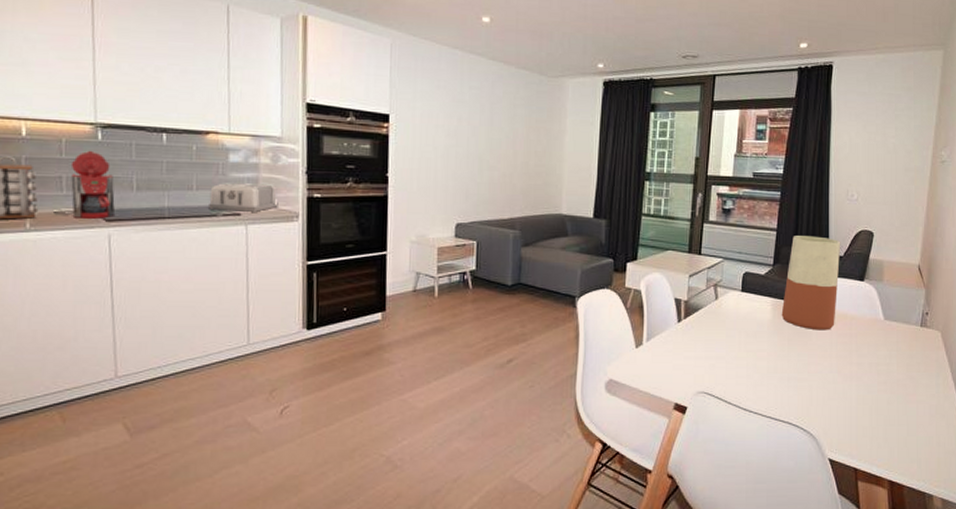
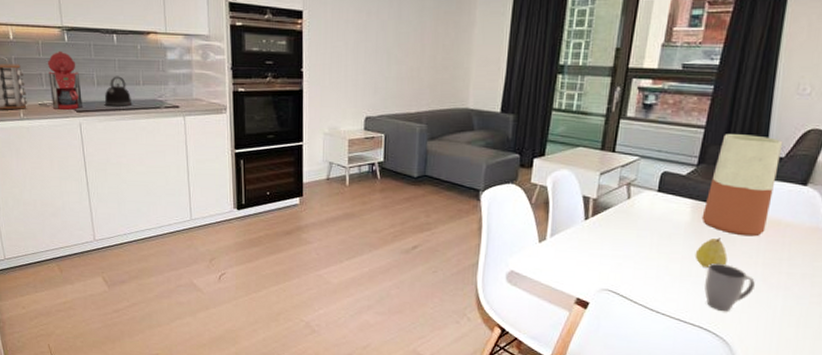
kettle: none [144,179,181,216] -> present [104,76,132,108]
toaster: present [209,182,278,213] -> none [153,77,209,106]
fruit: none [778,333,806,363] -> present [695,238,728,268]
mug: none [790,357,831,405] -> present [704,262,755,311]

